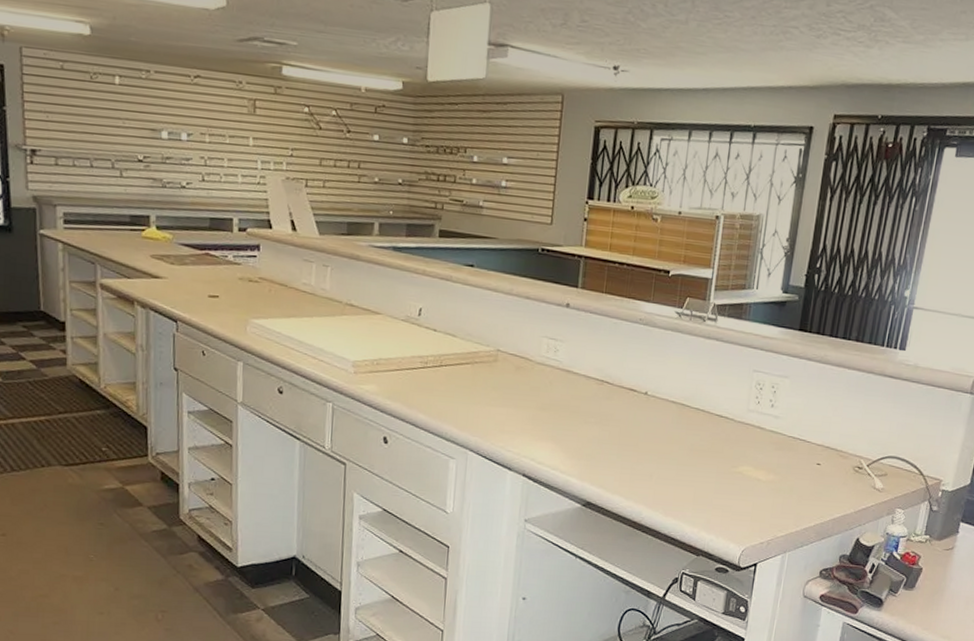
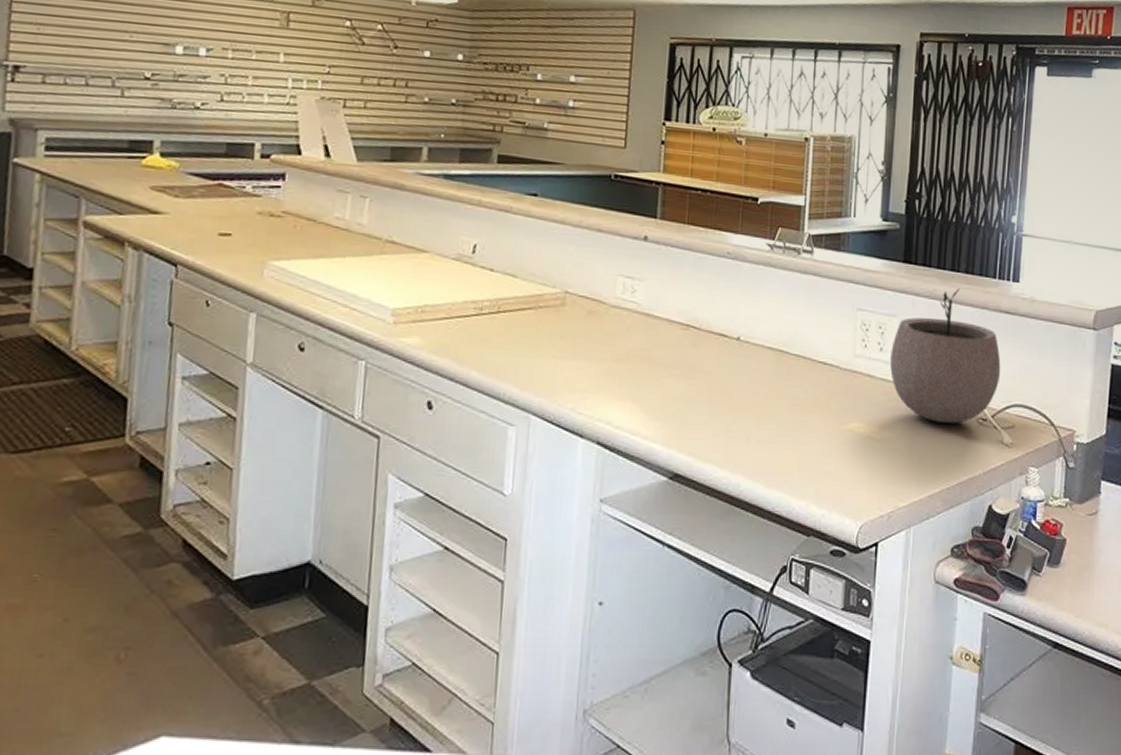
plant pot: none [779,355,881,470] -> present [889,288,1001,423]

